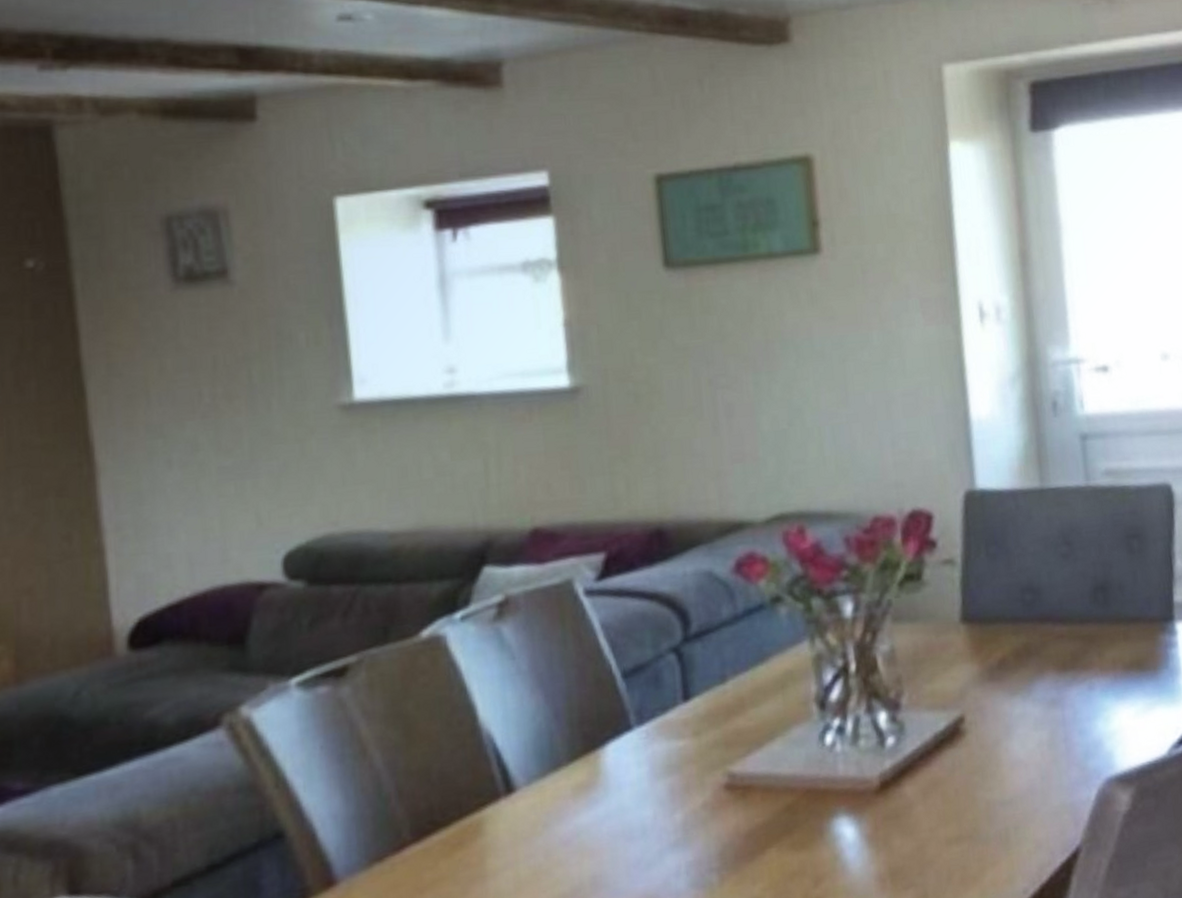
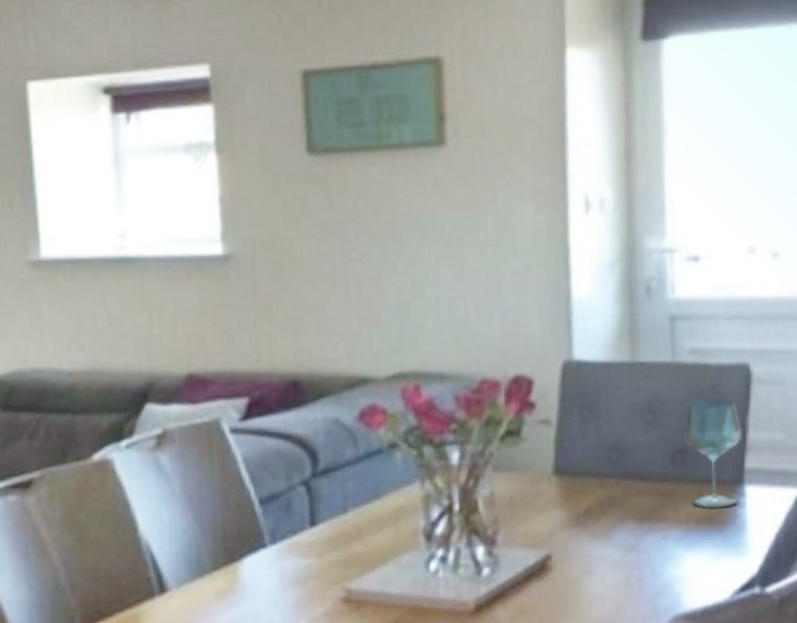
wine glass: none [1102,524,1170,651] -> present [682,398,743,509]

